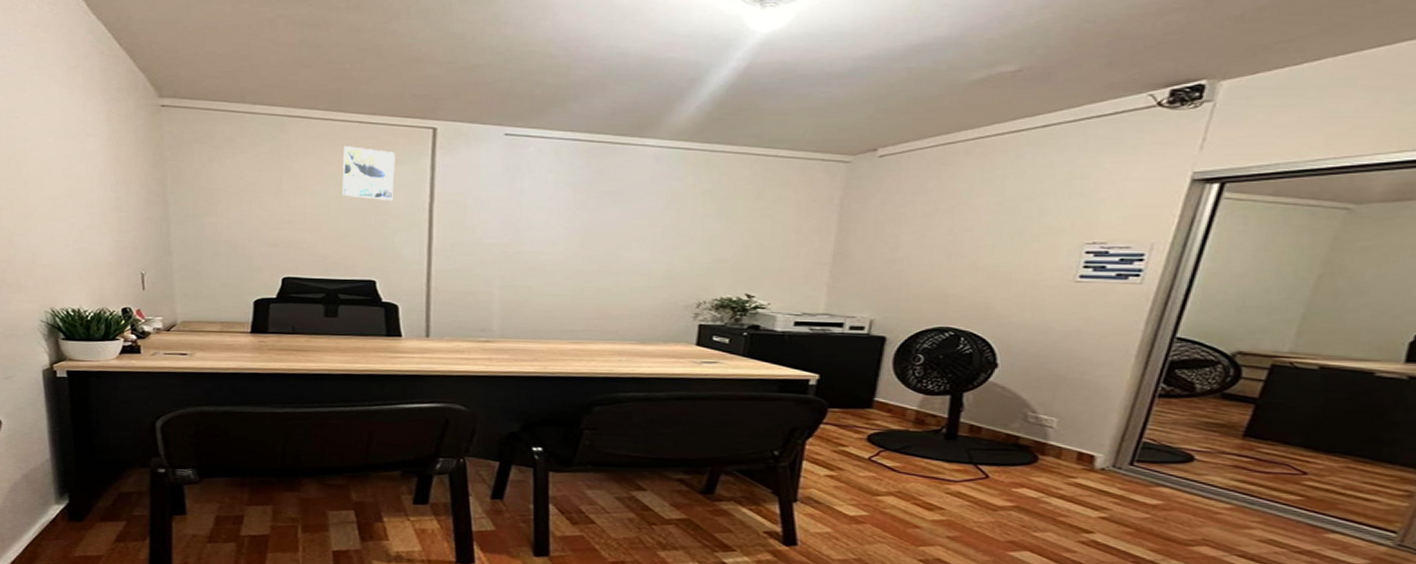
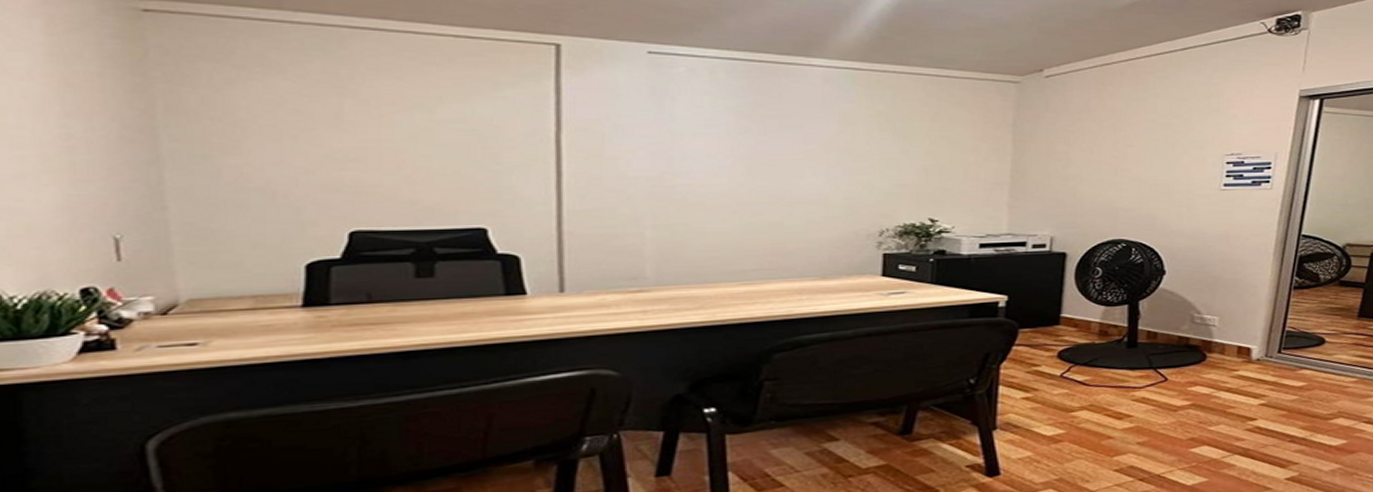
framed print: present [343,146,395,200] -> none [433,65,507,130]

